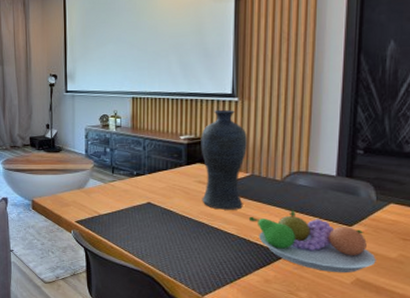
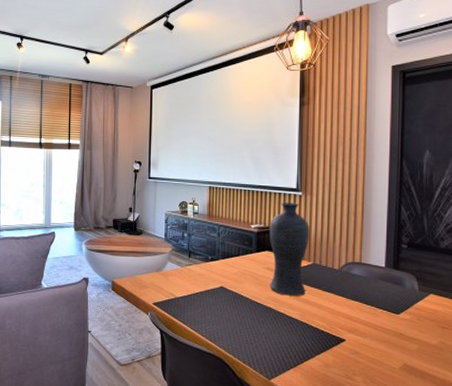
fruit bowl: present [248,210,376,273] -> none [310,298,420,359]

